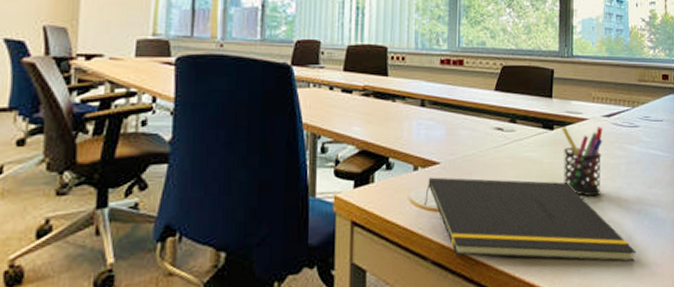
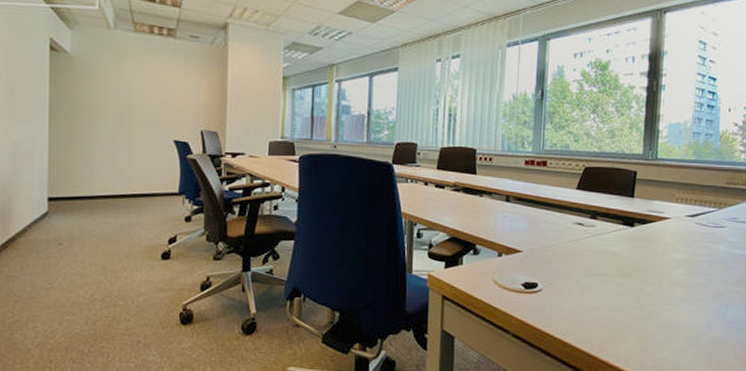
notepad: present [423,177,636,262] -> none [506,263,715,352]
pen holder: present [561,126,603,197] -> none [641,223,686,290]

